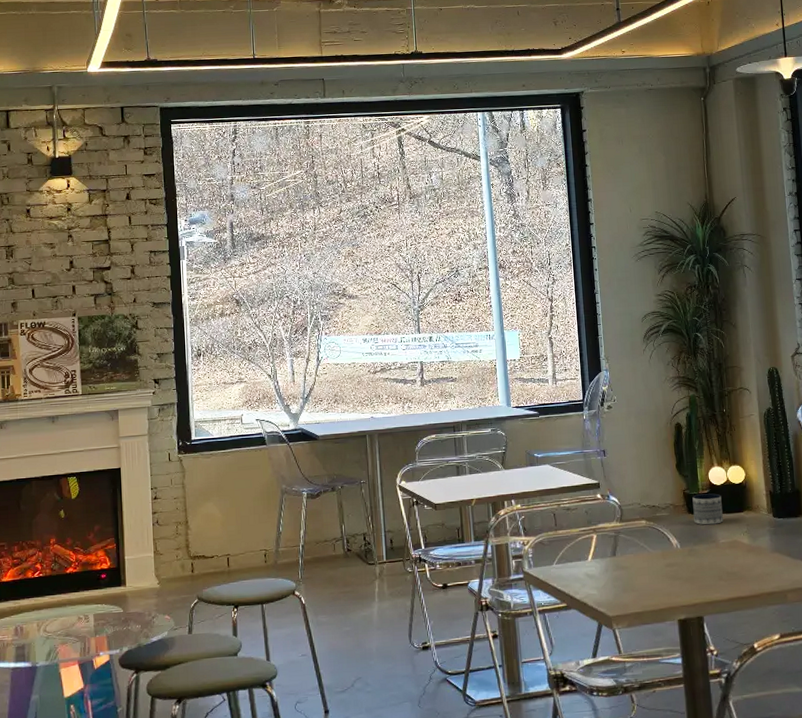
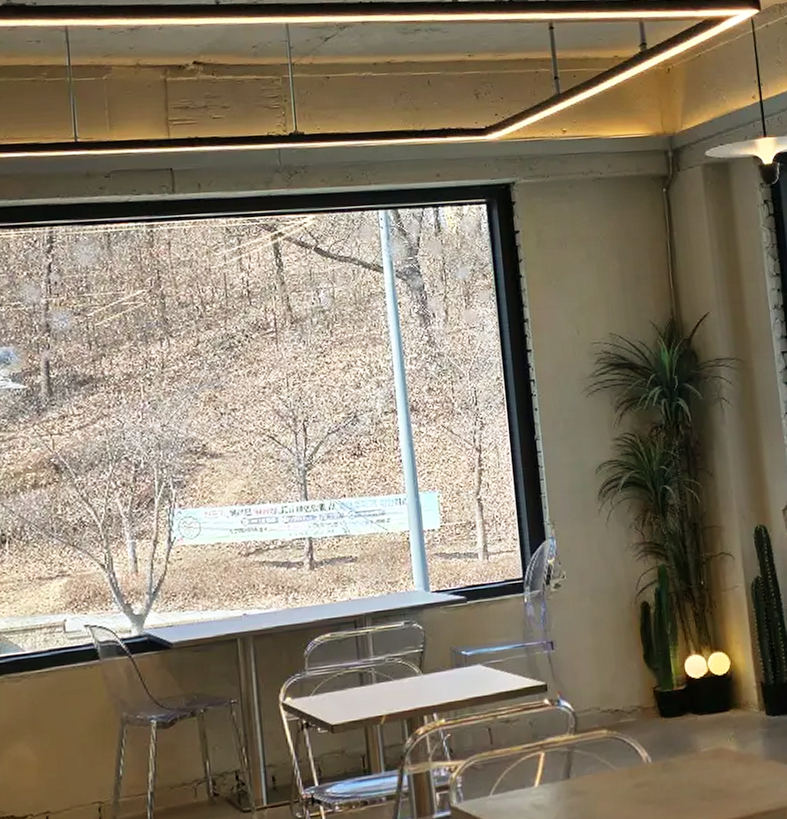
planter: present [692,493,723,525] -> none [665,689,705,731]

